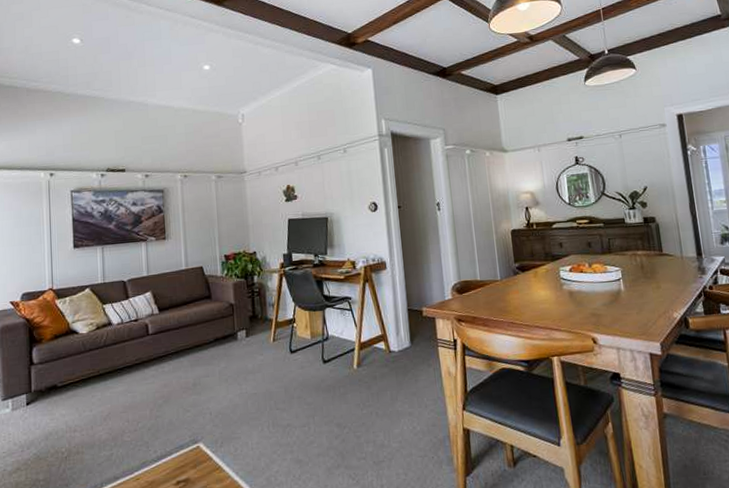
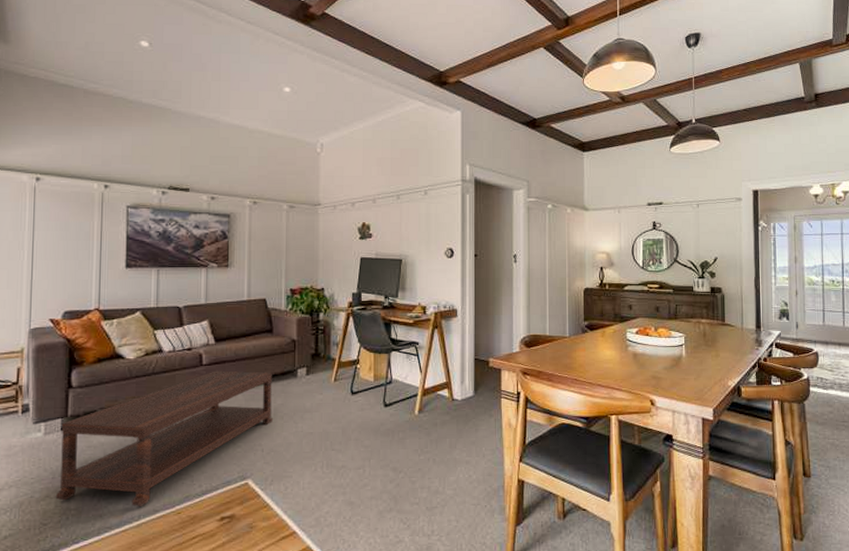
coffee table: none [25,337,218,475] -> present [55,370,273,506]

